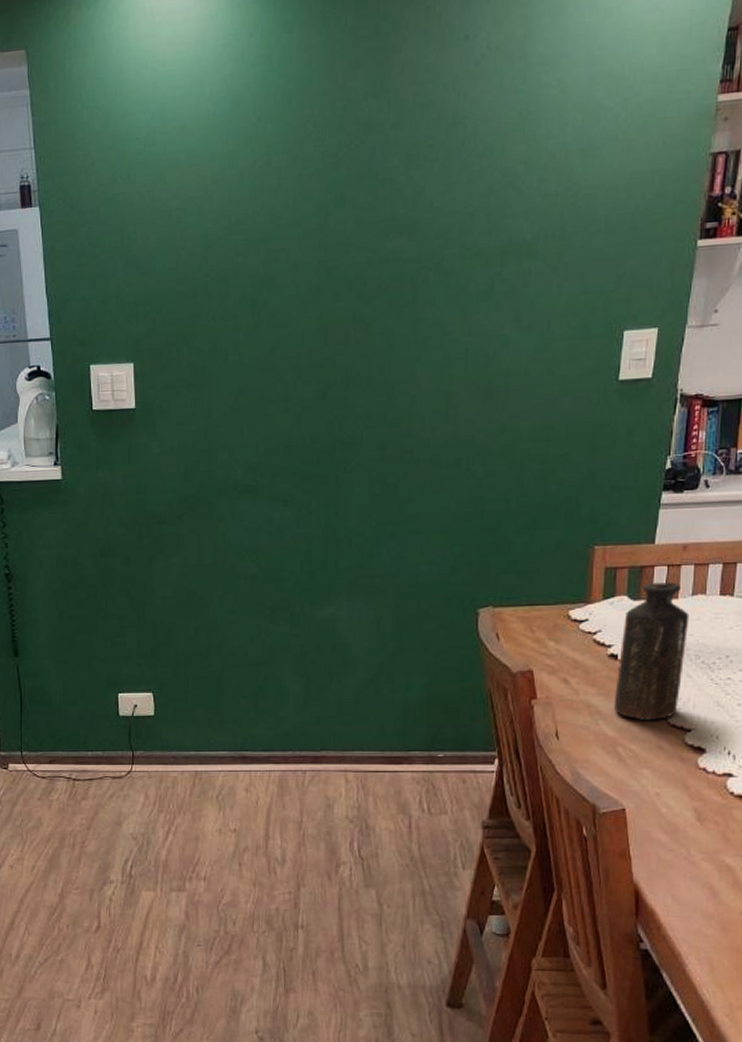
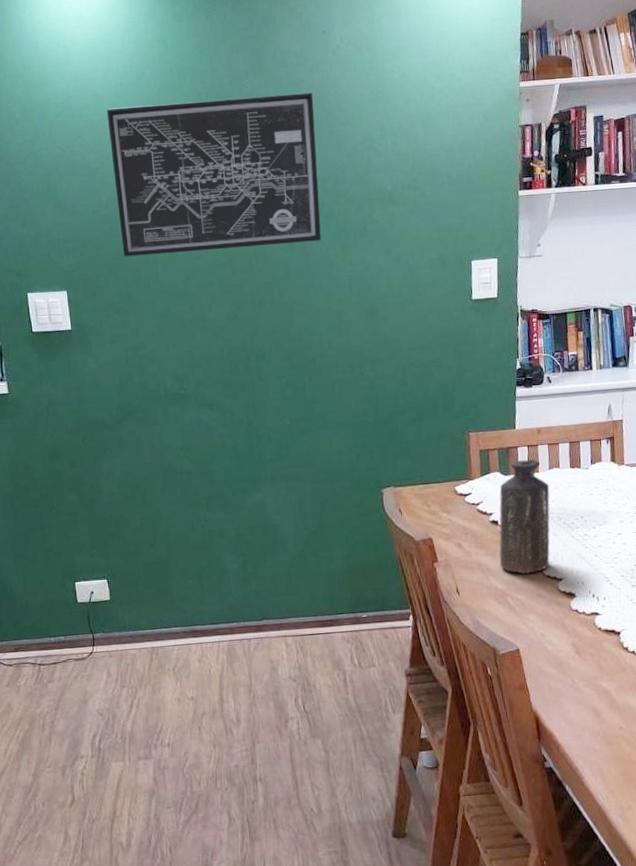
wall art: none [195,116,445,324] -> present [106,92,322,257]

